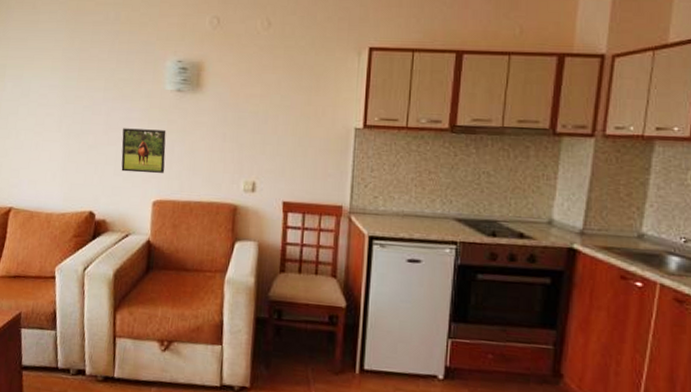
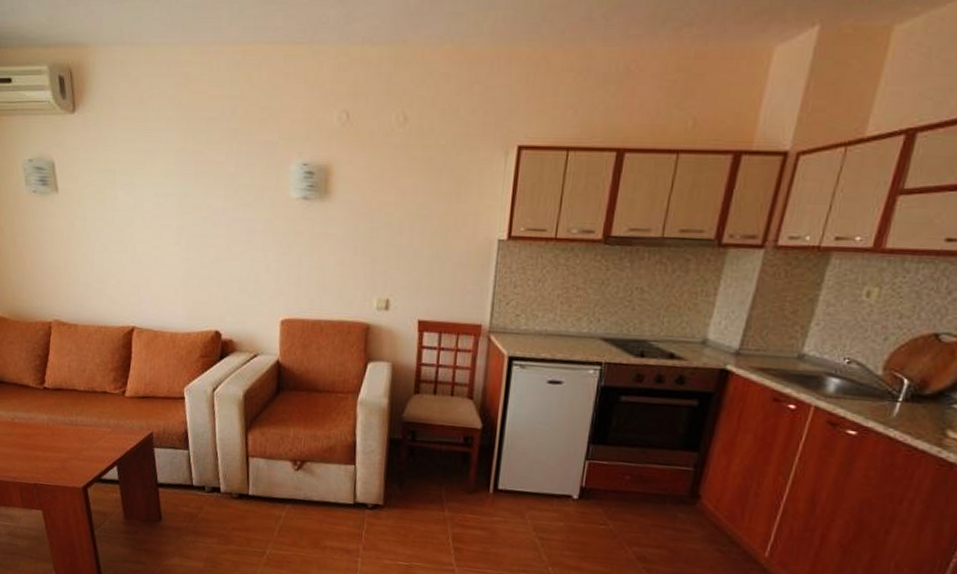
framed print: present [121,128,167,174] -> none [245,241,293,291]

